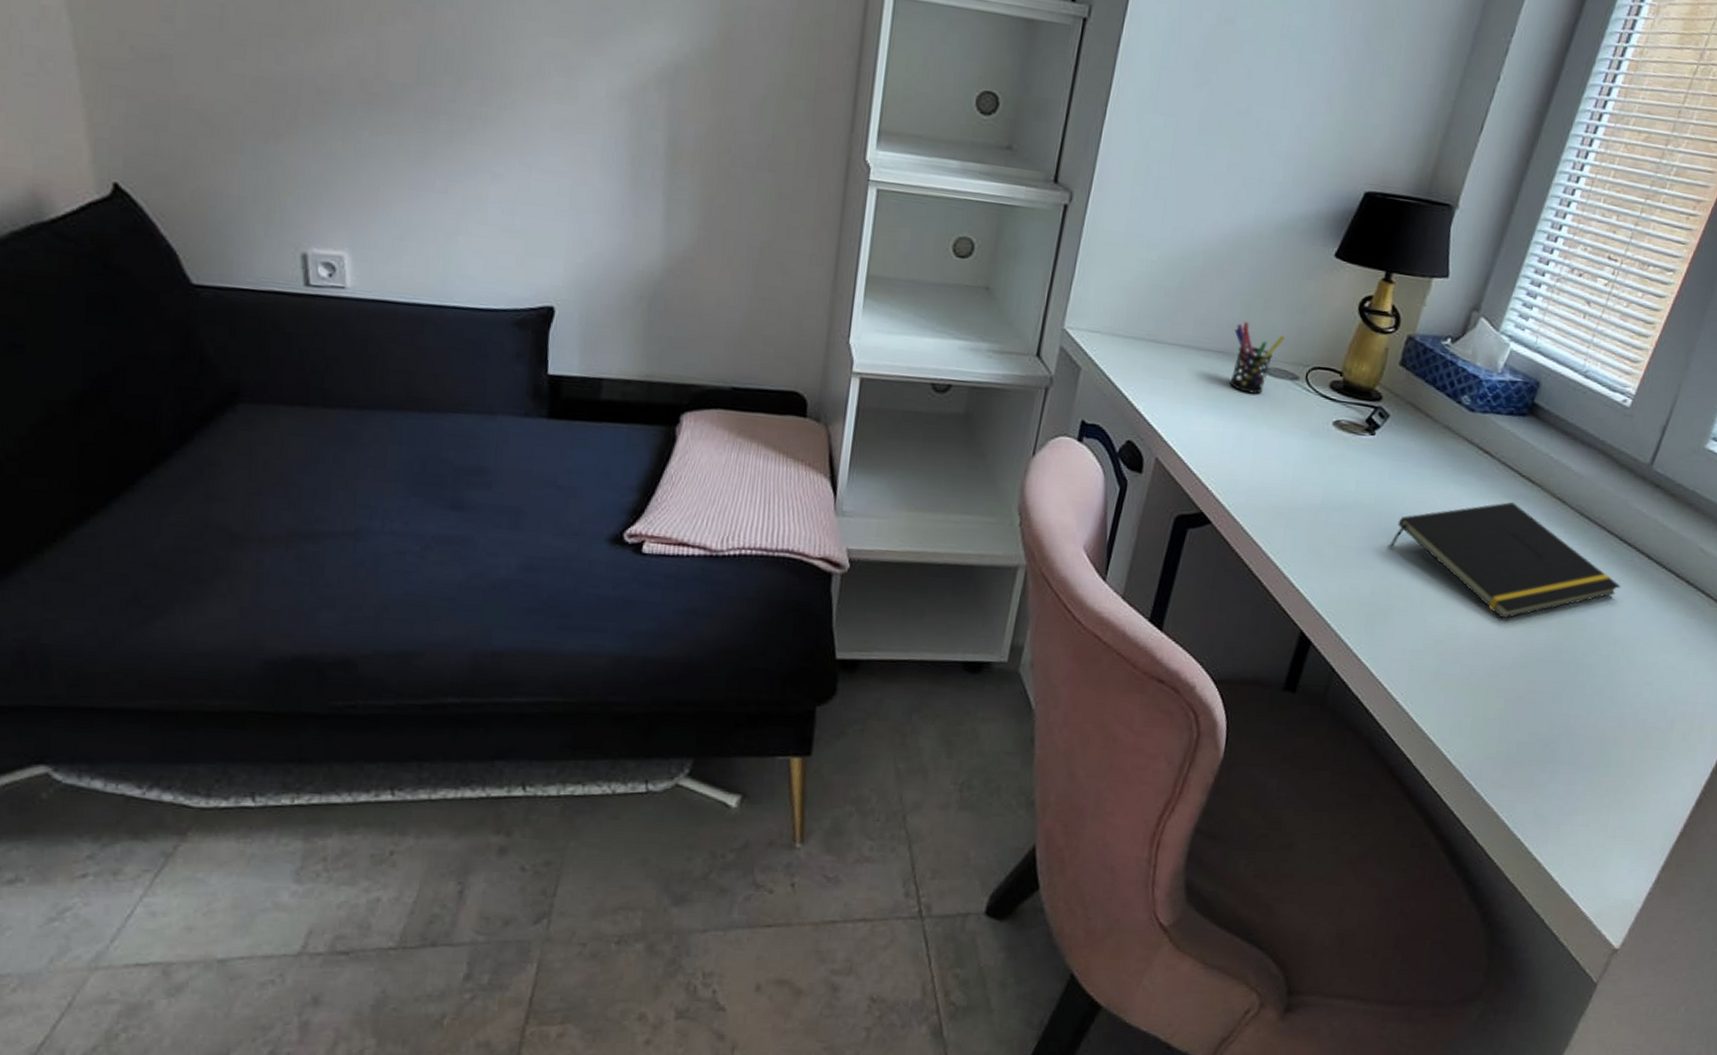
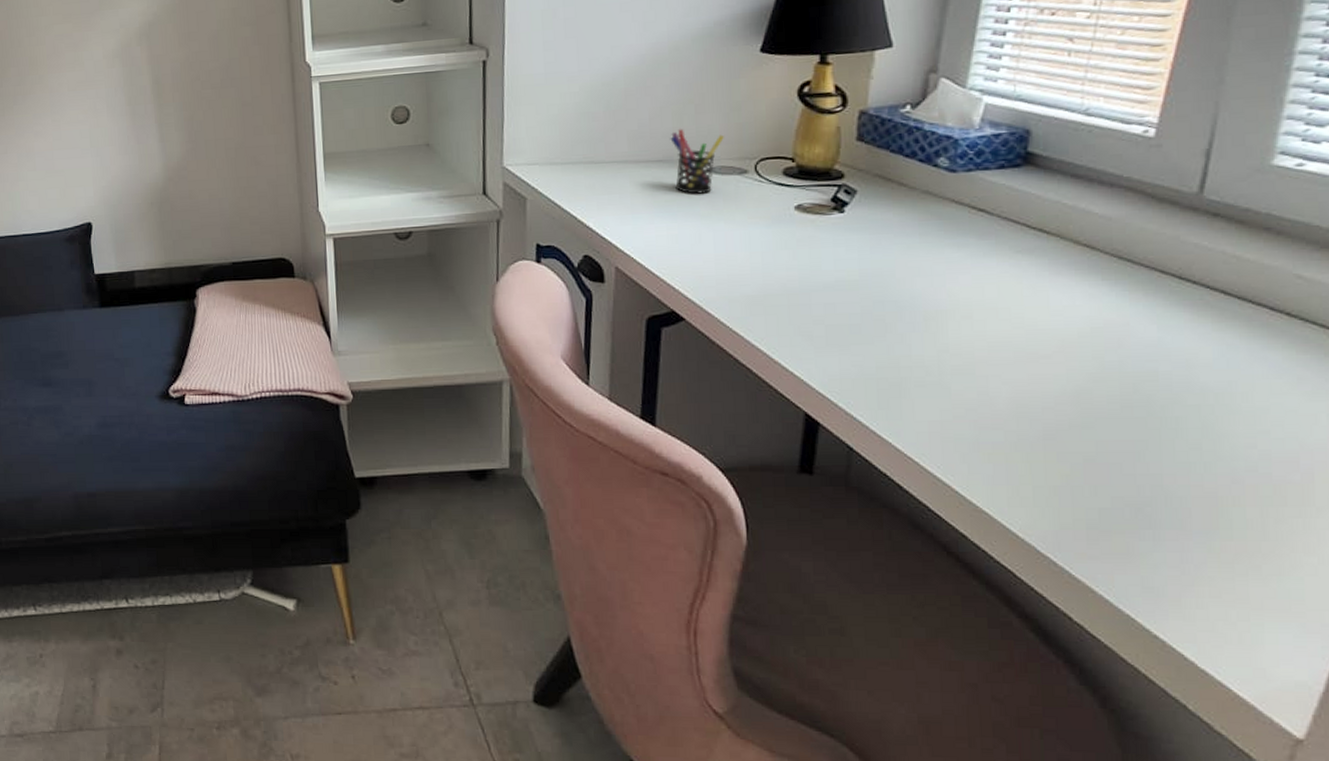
notepad: present [1387,501,1621,619] -> none [885,256,1194,379]

